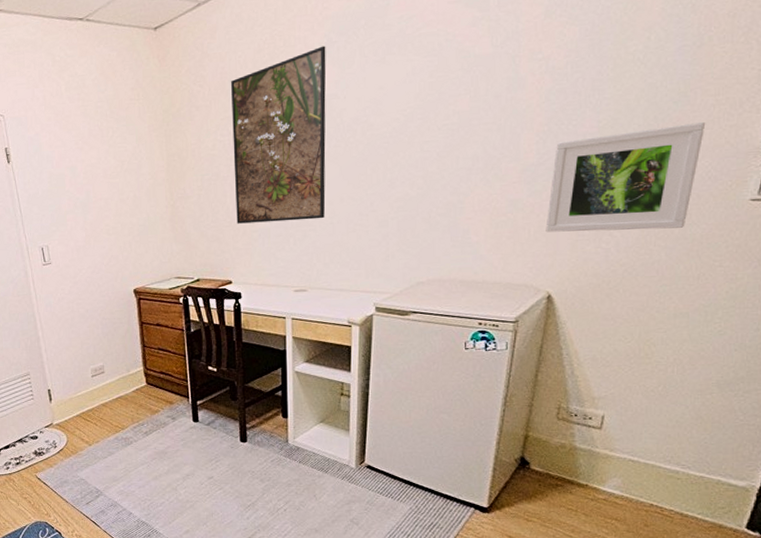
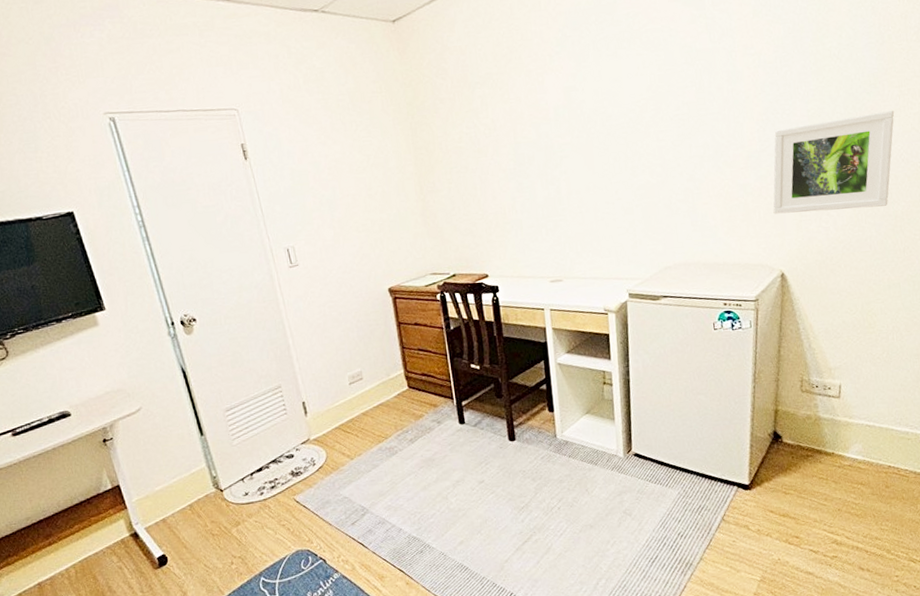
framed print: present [231,45,326,224] -> none [473,40,574,216]

